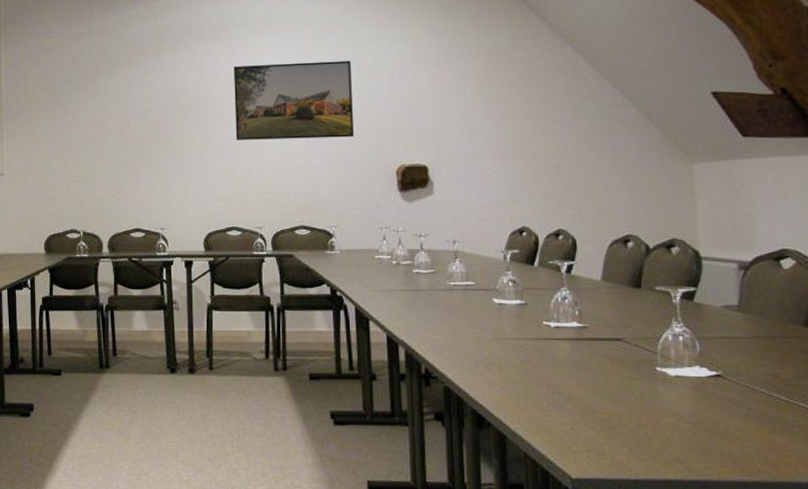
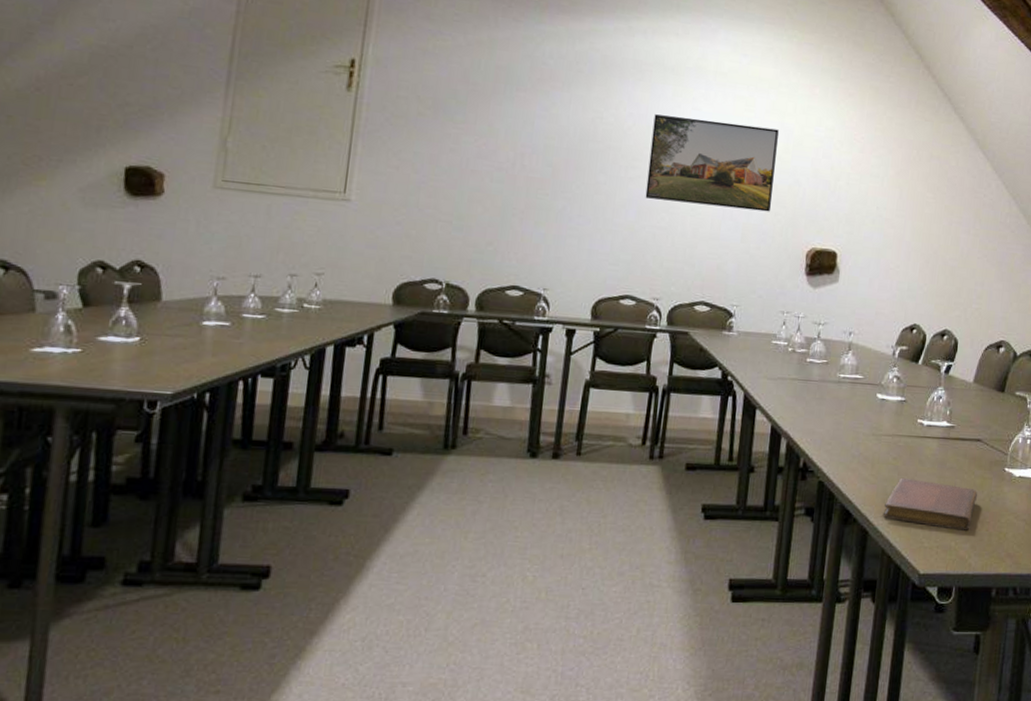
notebook: none [520,380,628,434] -> present [883,477,978,531]

